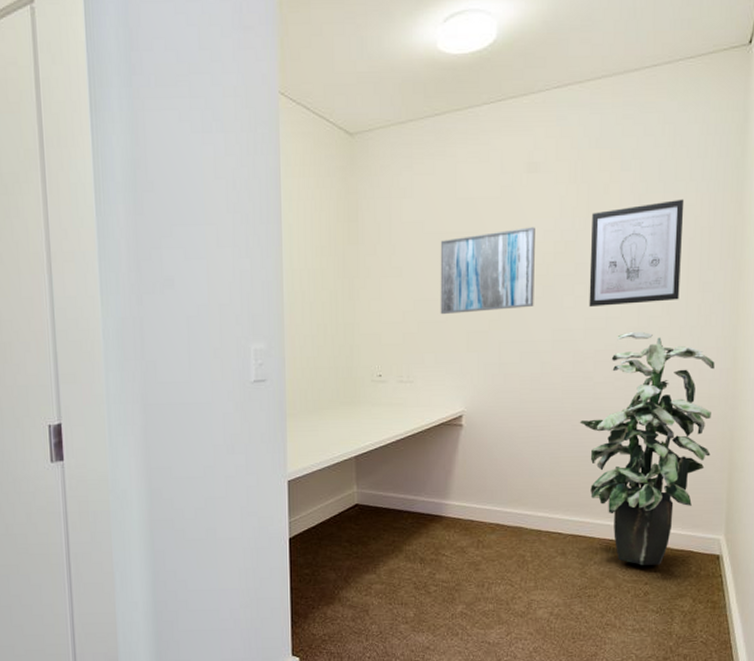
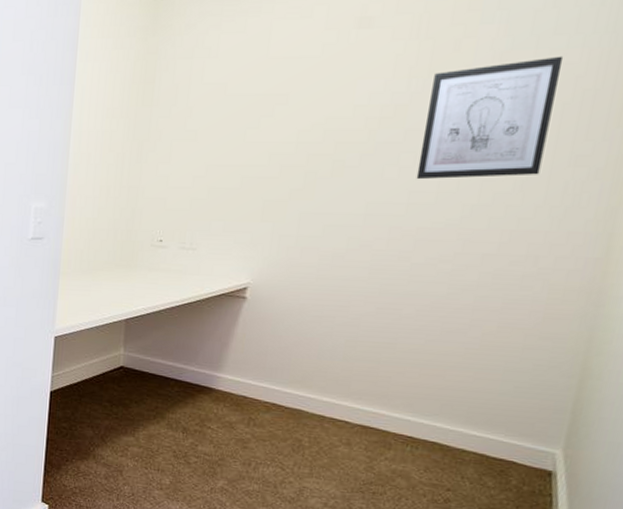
wall art: present [440,227,535,314] -> none [235,89,360,181]
indoor plant: present [579,331,715,565] -> none [386,208,579,472]

